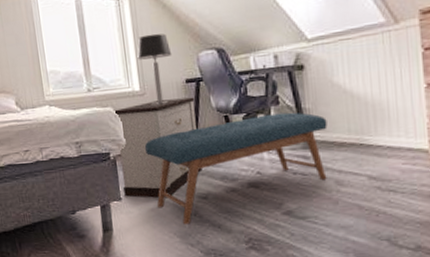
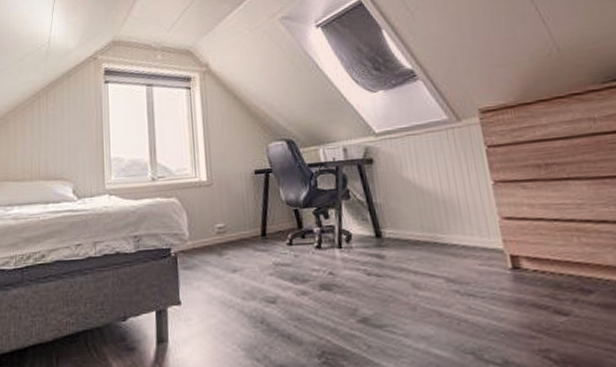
nightstand: present [112,97,203,199] -> none [177,189,271,303]
table lamp: present [137,33,172,105] -> none [206,123,242,197]
bench: present [144,112,328,225] -> none [208,207,403,335]

